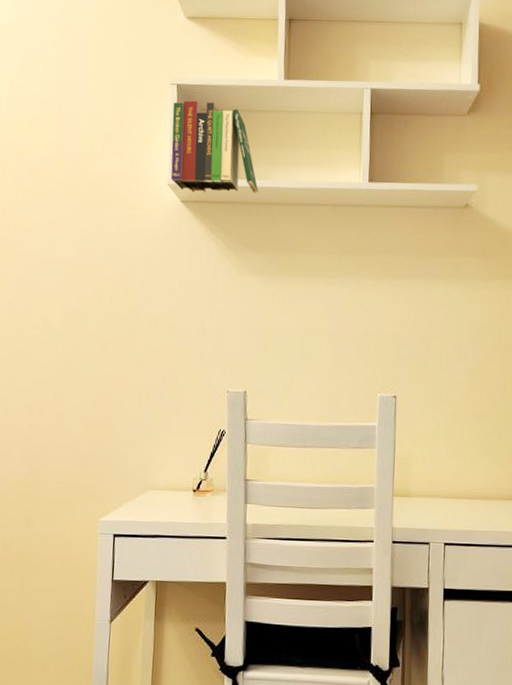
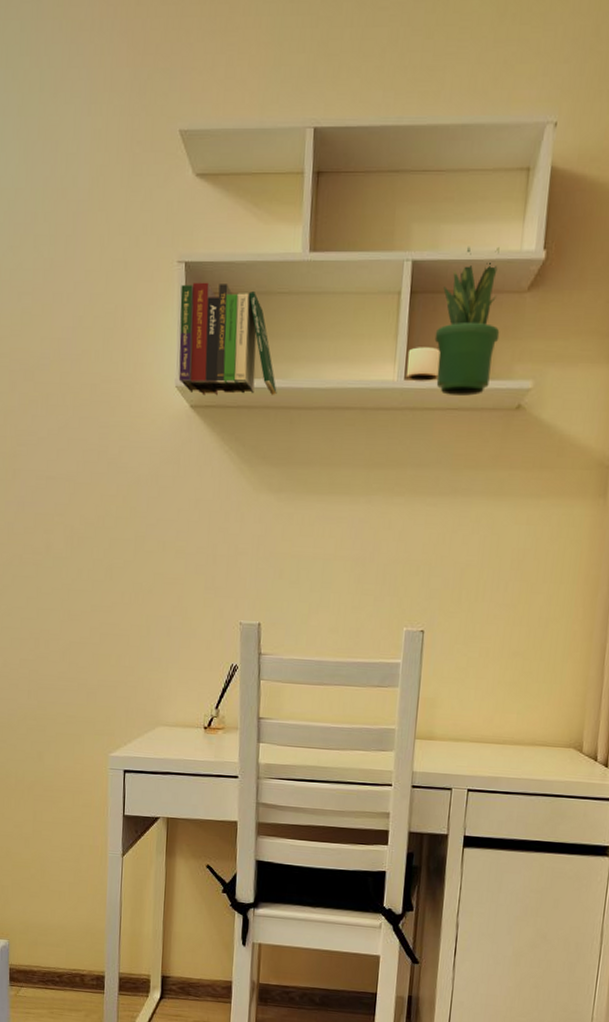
candle: none [370,156,398,184] -> present [406,347,441,381]
planter: none [392,79,447,196] -> present [434,246,500,396]

